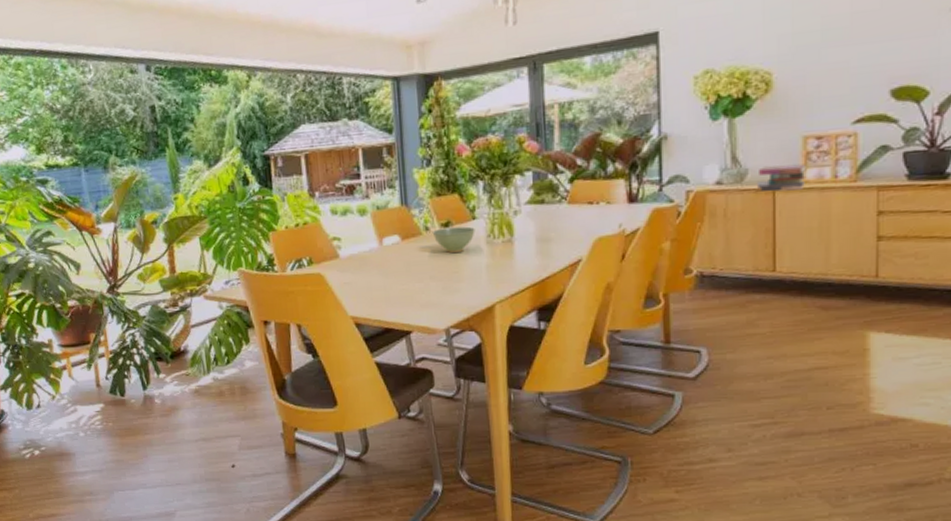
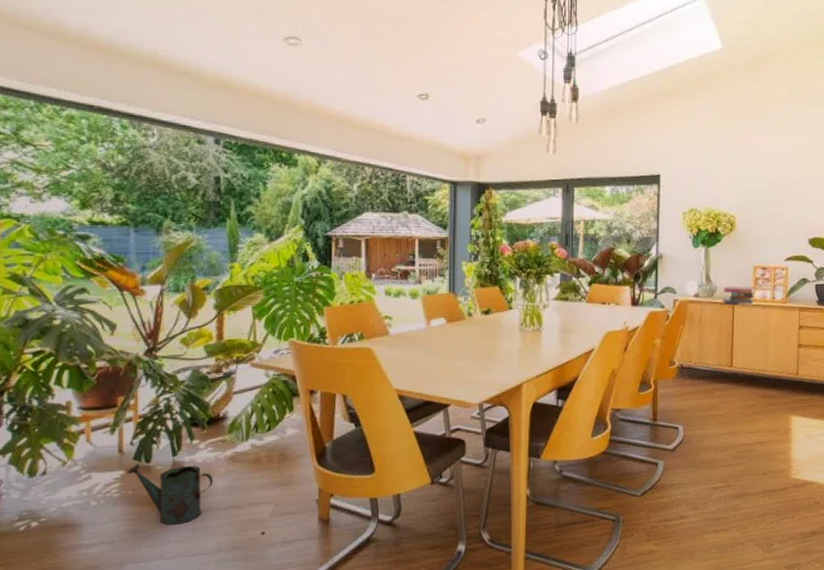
watering can: none [105,398,182,456] -> present [126,464,213,525]
bowl: present [432,226,475,254] -> none [474,315,511,338]

